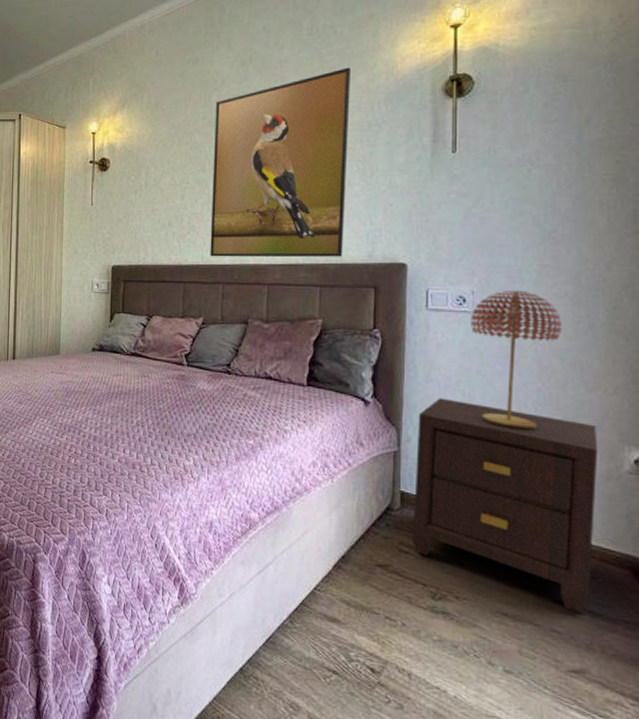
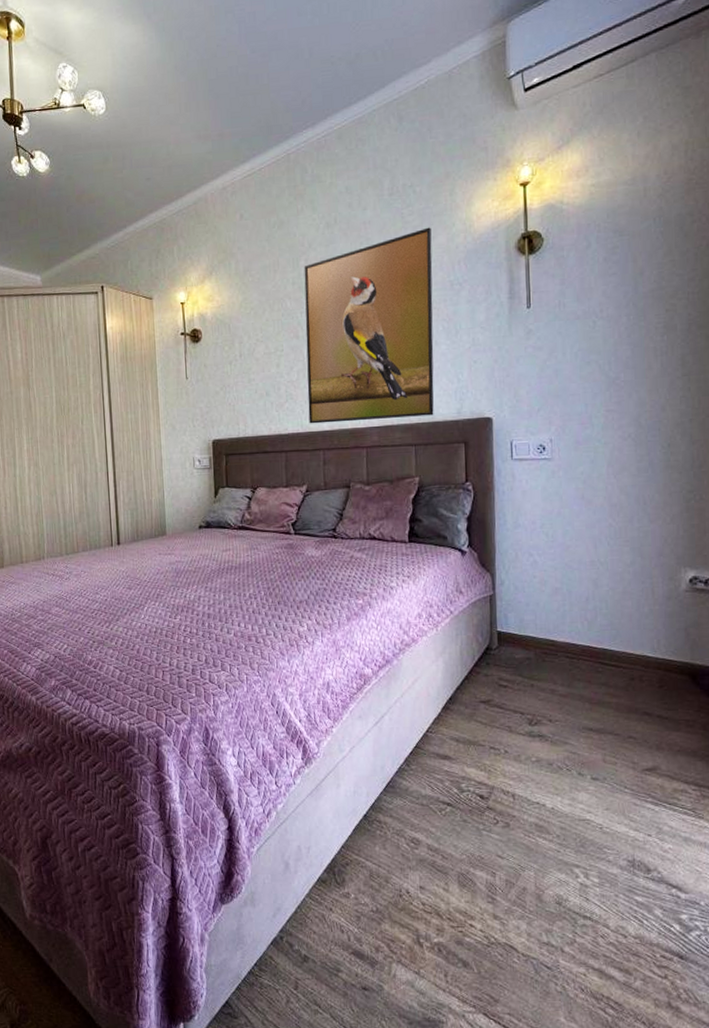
nightstand: present [412,398,598,615] -> none [509,541,661,720]
table lamp: present [471,290,561,429] -> none [550,435,627,562]

